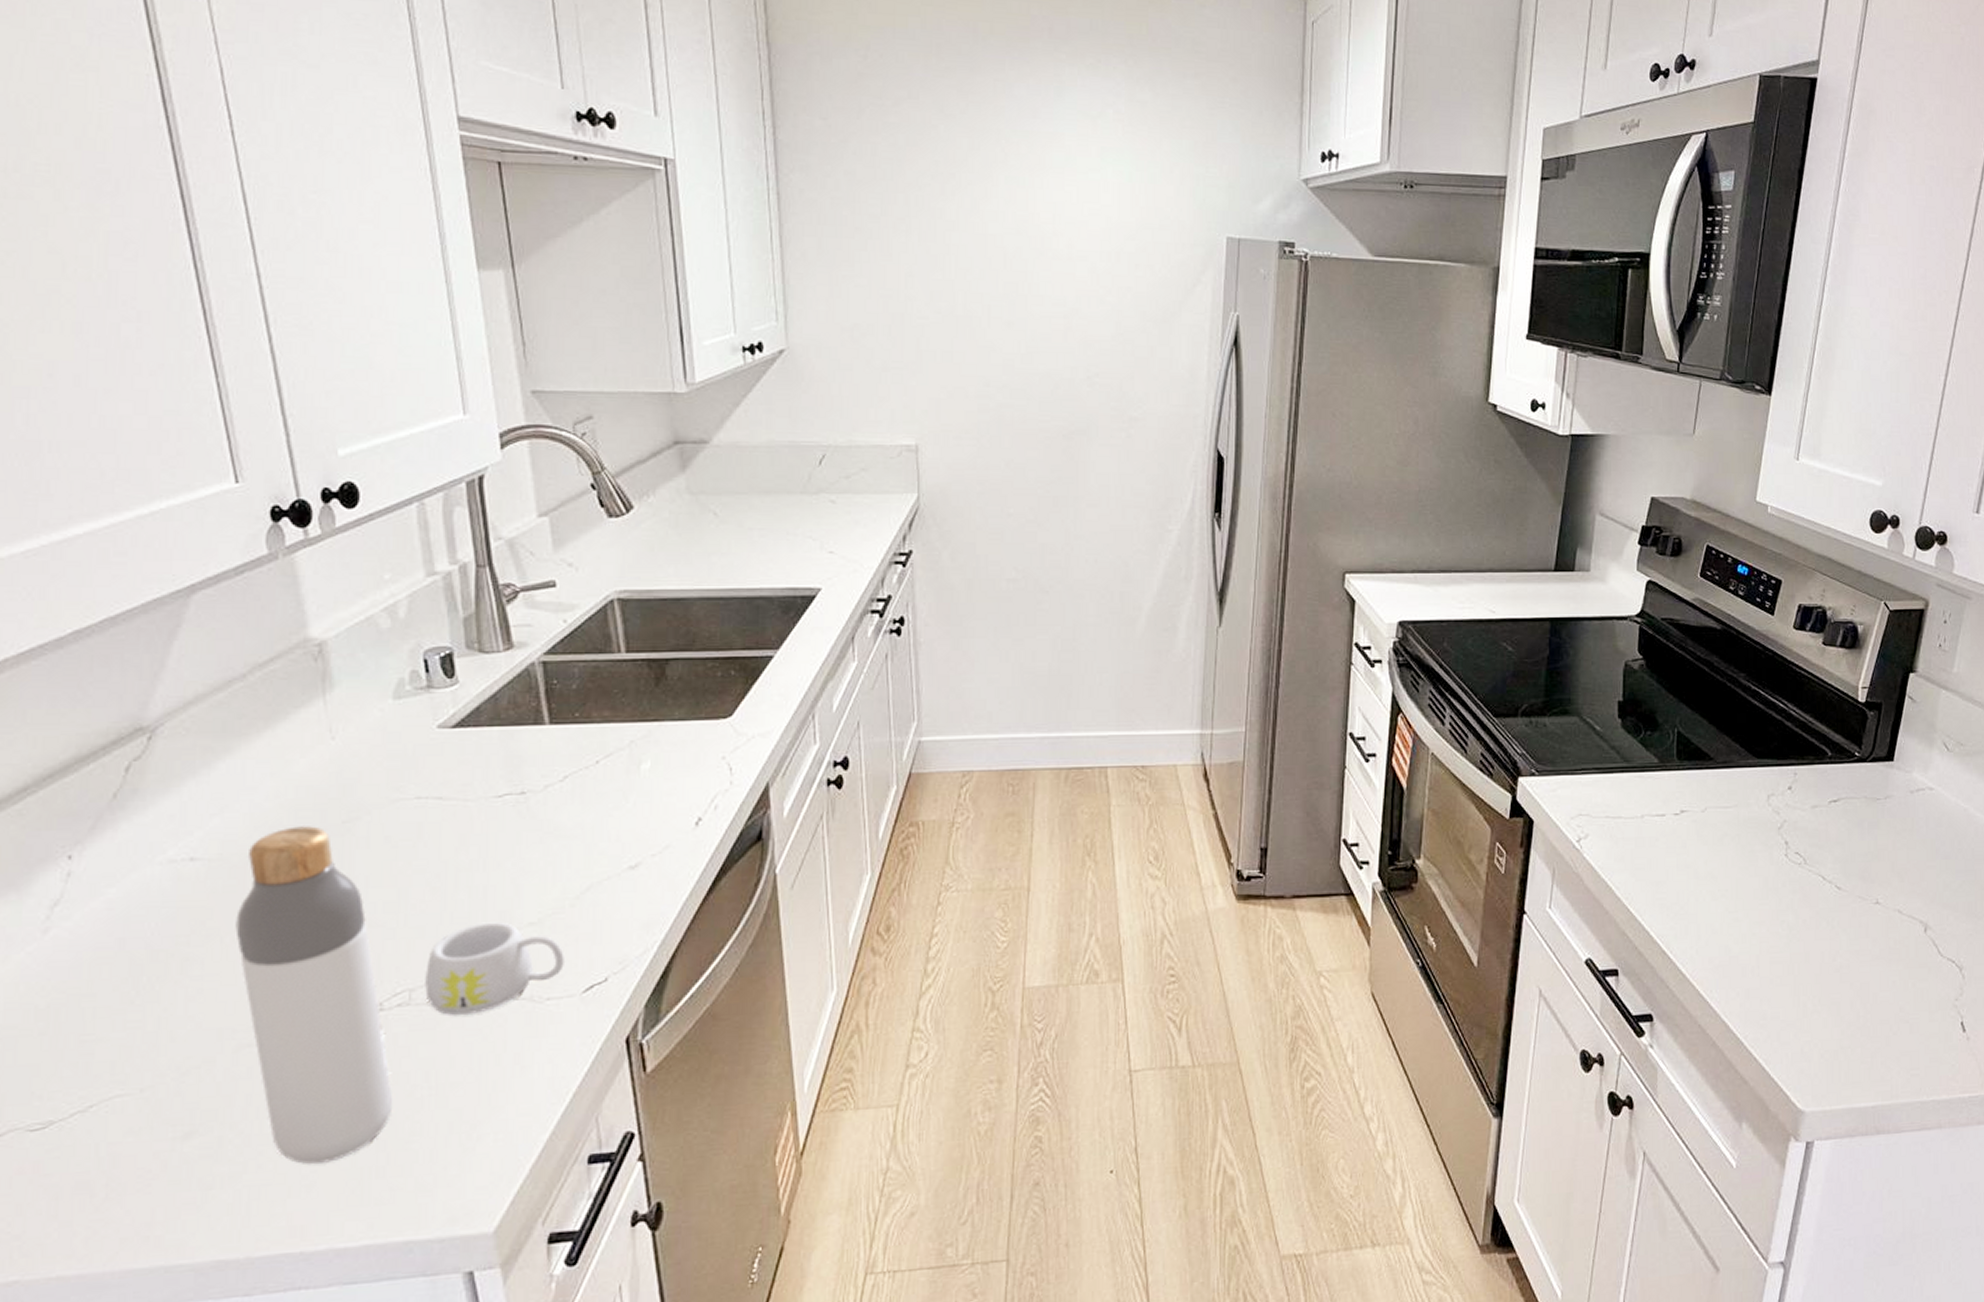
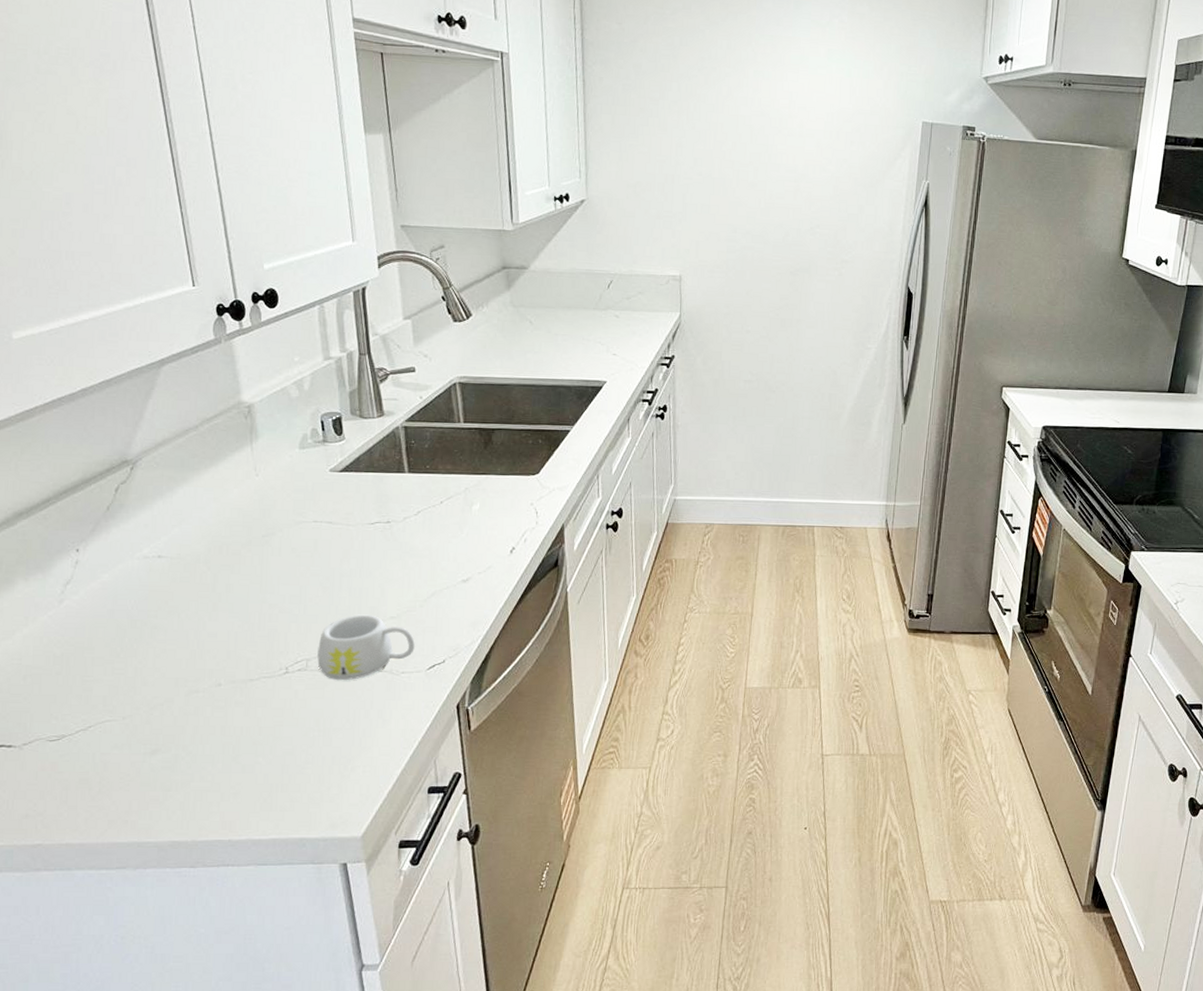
bottle: present [235,826,393,1165] -> none [188,537,294,779]

